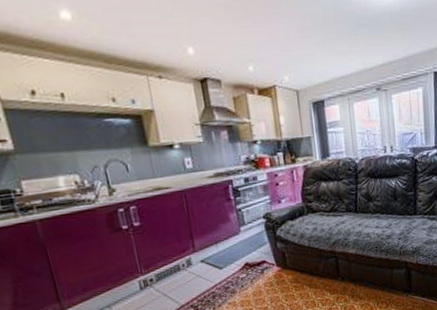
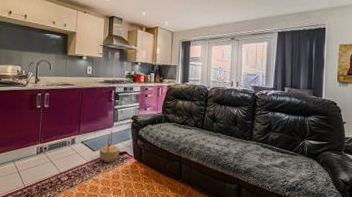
basket: none [228,237,256,280] -> present [99,130,120,163]

